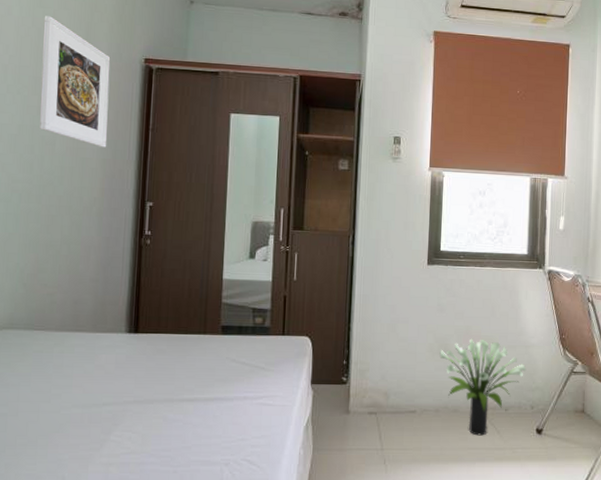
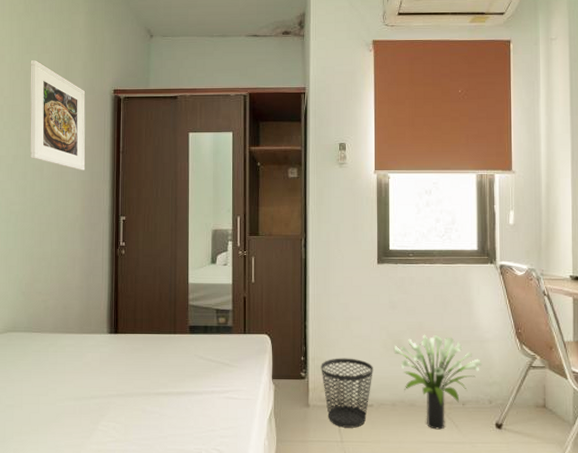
wastebasket: none [363,362,418,435] -> present [321,358,373,428]

